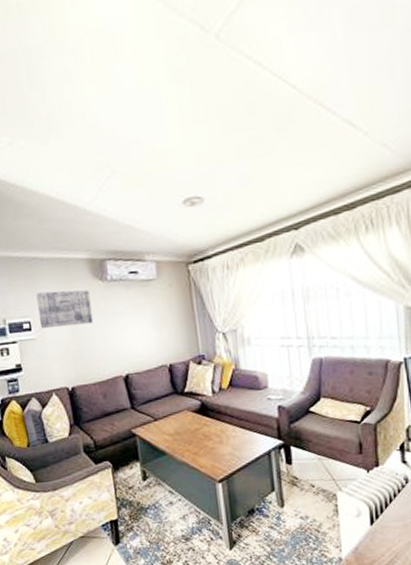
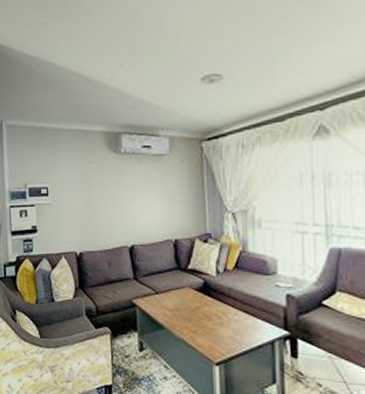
wall art: present [36,290,94,329] -> none [55,160,105,195]

